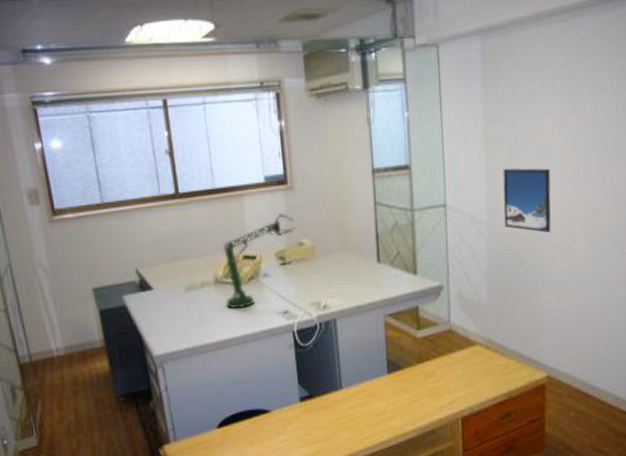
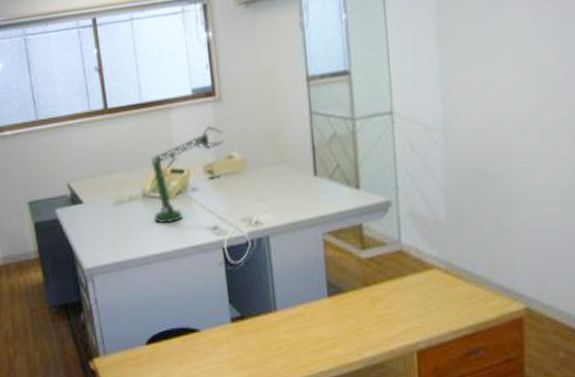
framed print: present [503,168,551,233] -> none [461,66,526,141]

